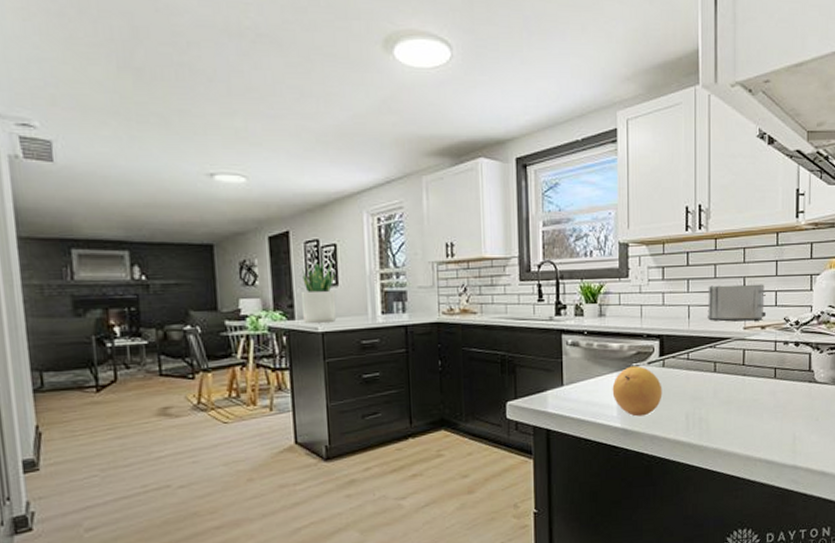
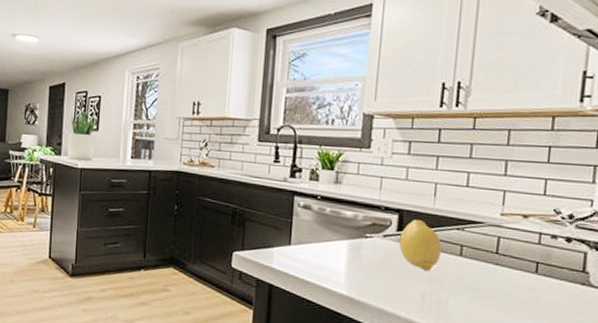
fruit: present [612,366,662,417] -> none [341,236,397,289]
fruit: none [662,343,699,391] -> present [399,220,442,271]
toaster: present [708,285,766,321] -> none [457,165,533,209]

